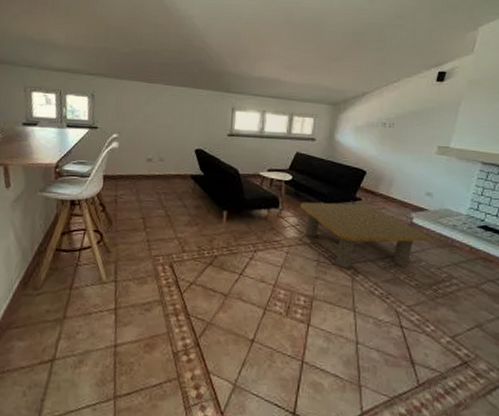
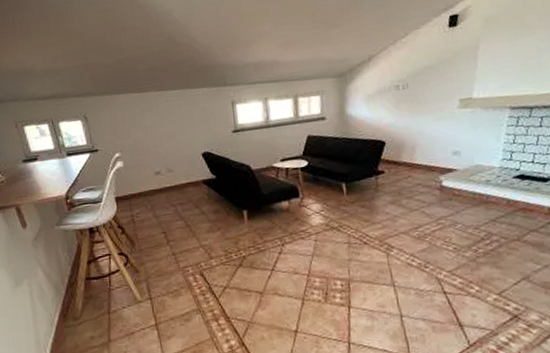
coffee table: present [299,202,428,268] -> none [320,176,461,245]

